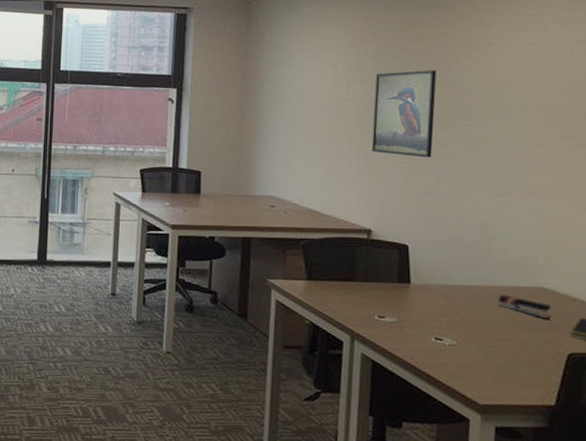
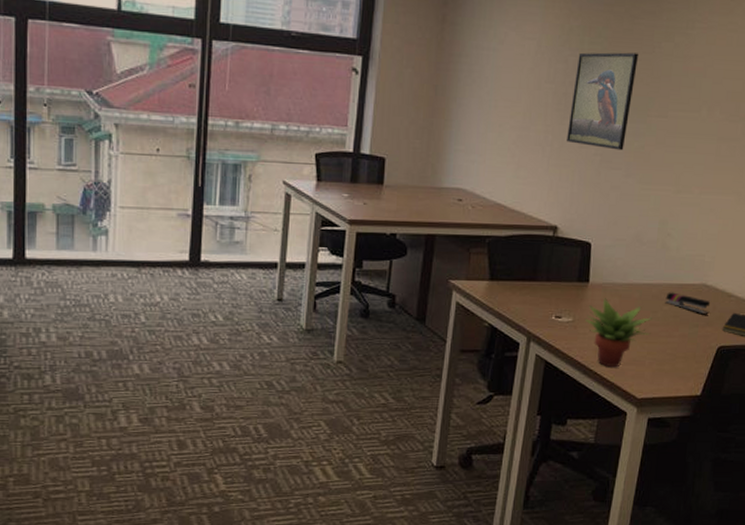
succulent plant: none [409,299,486,371] -> present [584,298,652,368]

